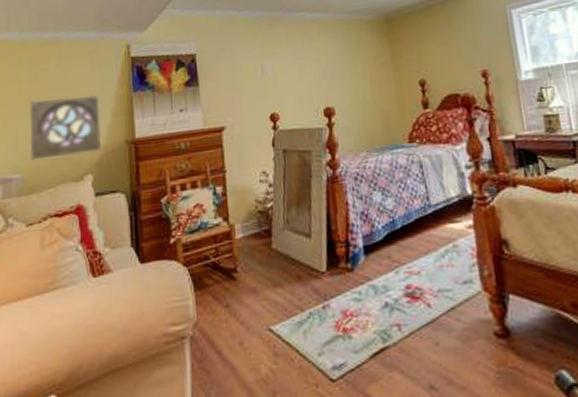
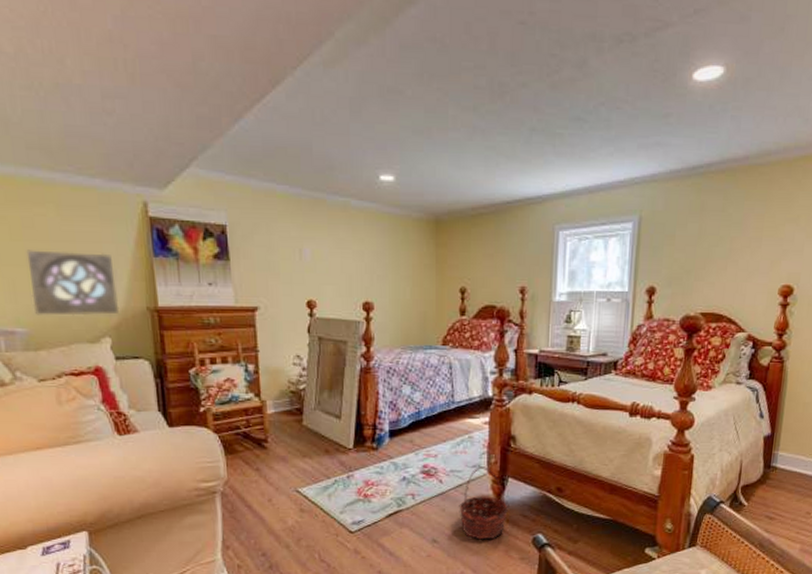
basket: none [454,281,517,383] -> present [459,466,508,540]

